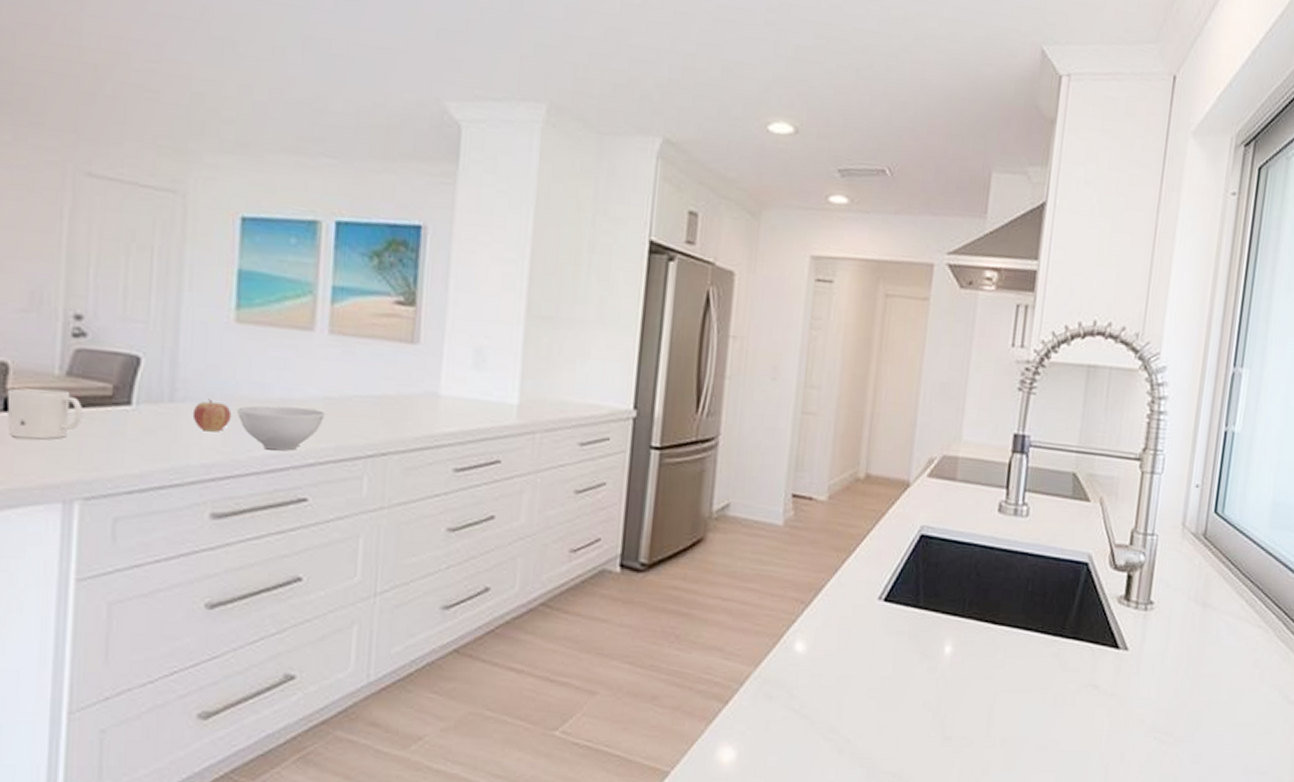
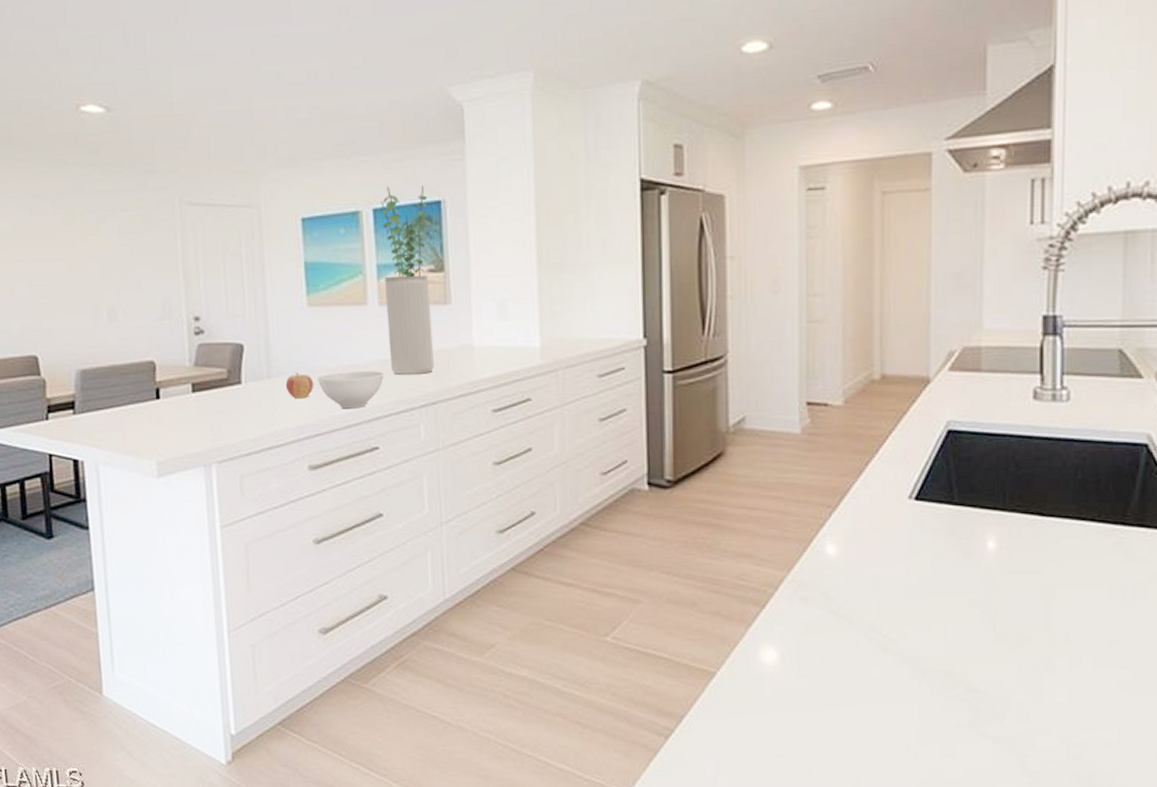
mug: present [6,388,84,440] -> none [157,378,210,419]
vase: none [335,199,404,420] -> present [380,185,434,375]

